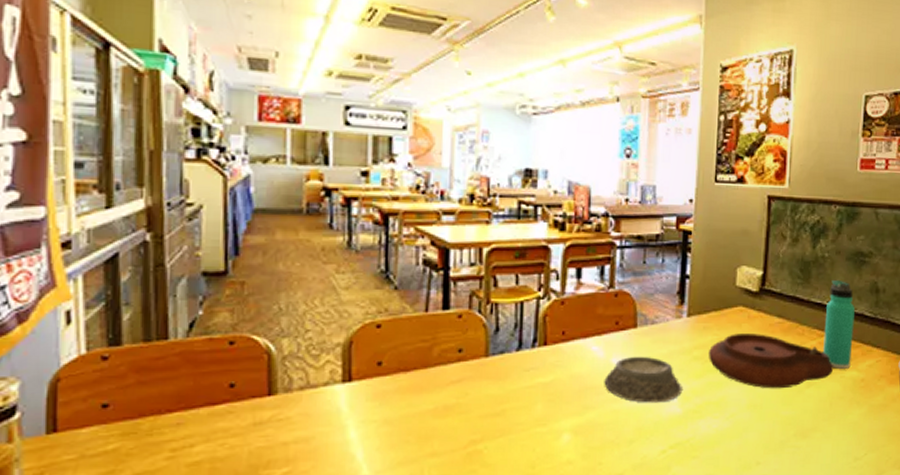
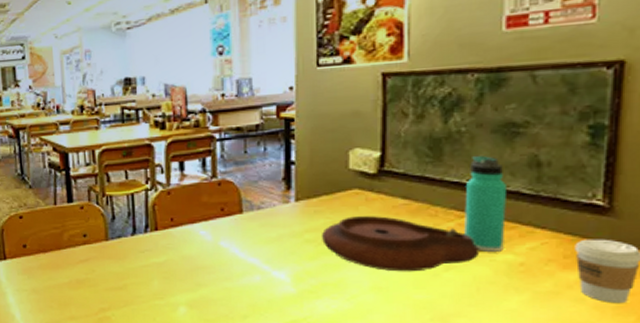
mortar: present [604,356,682,403] -> none [214,239,295,283]

